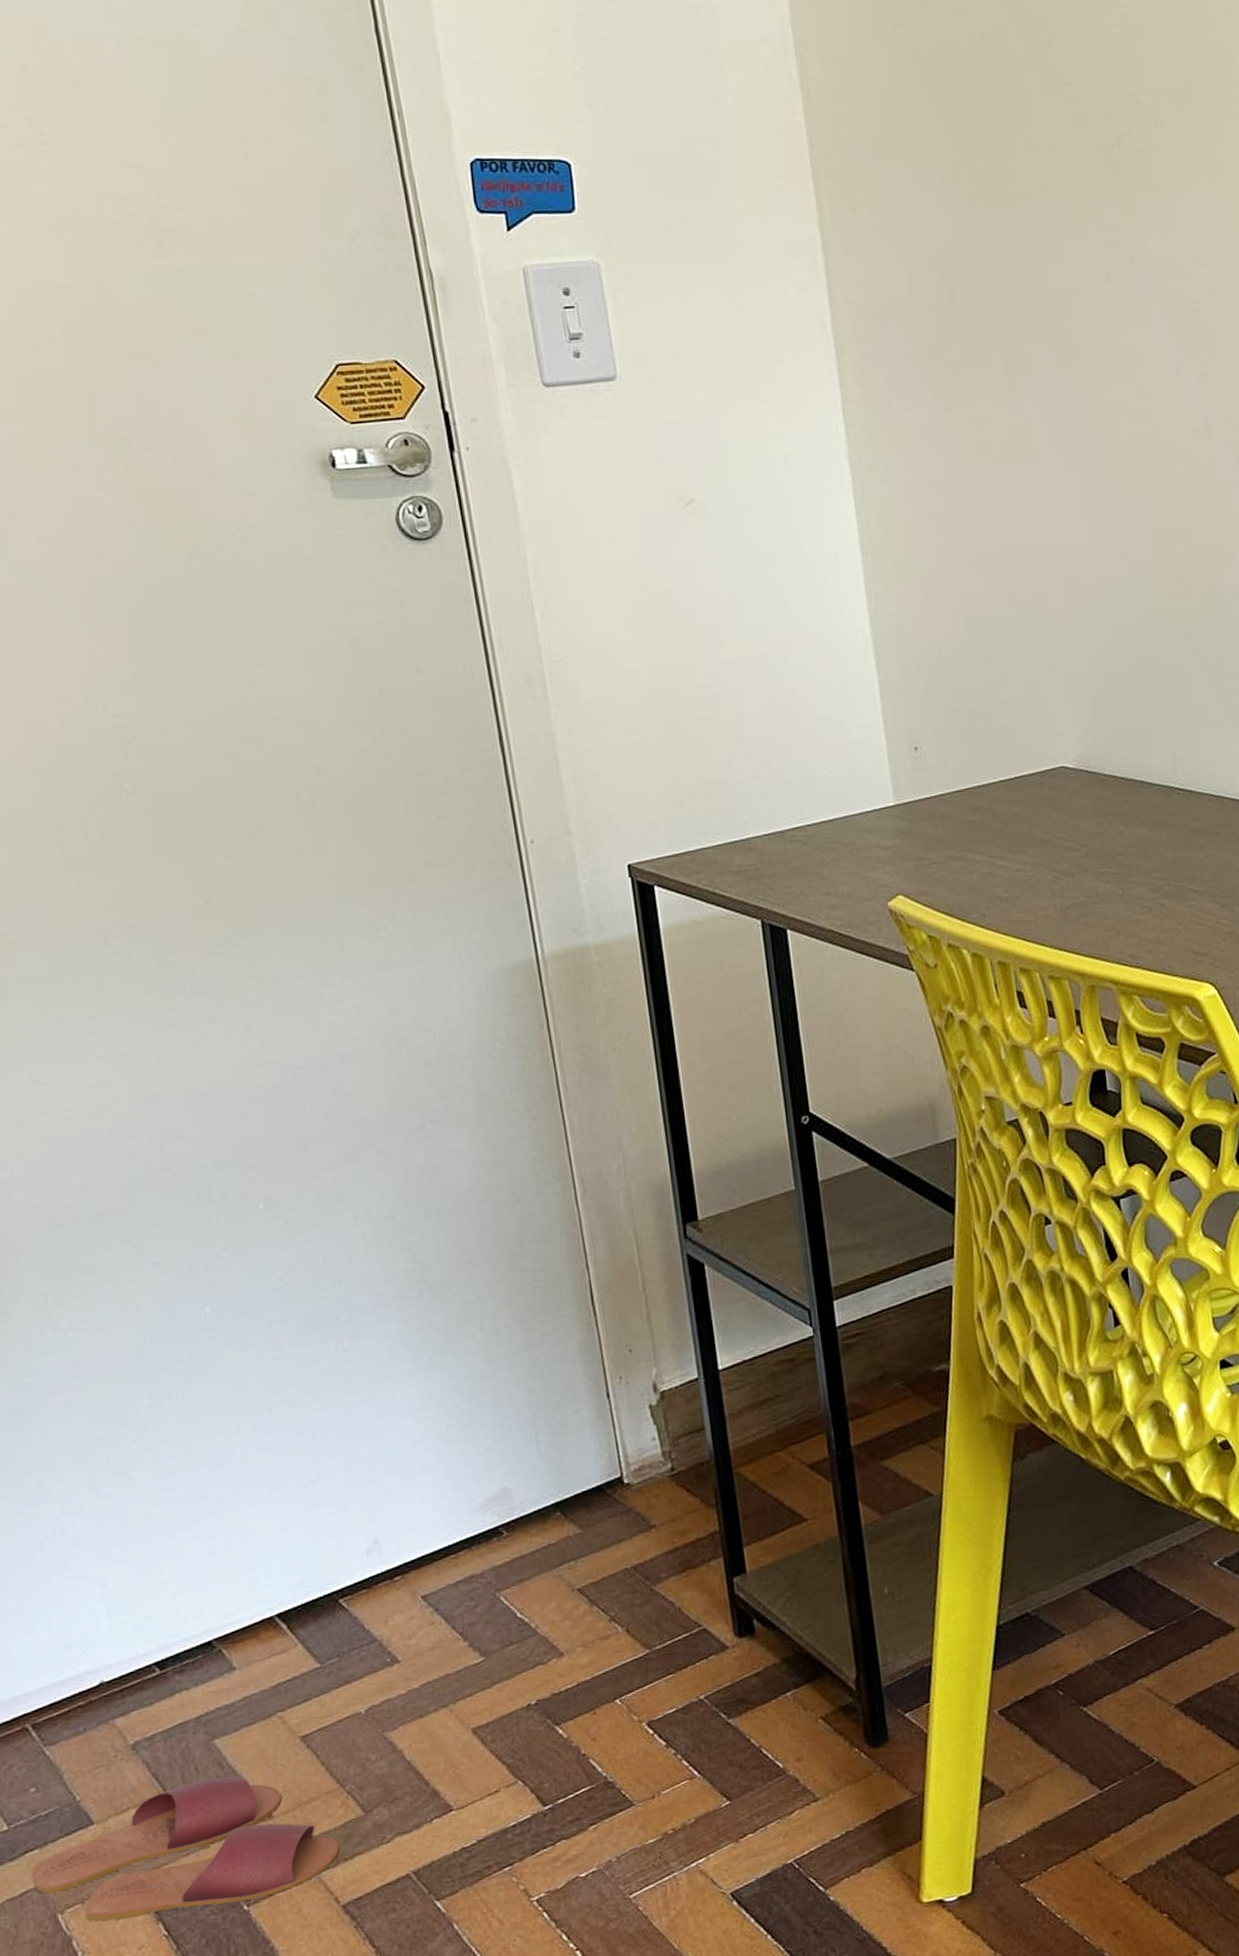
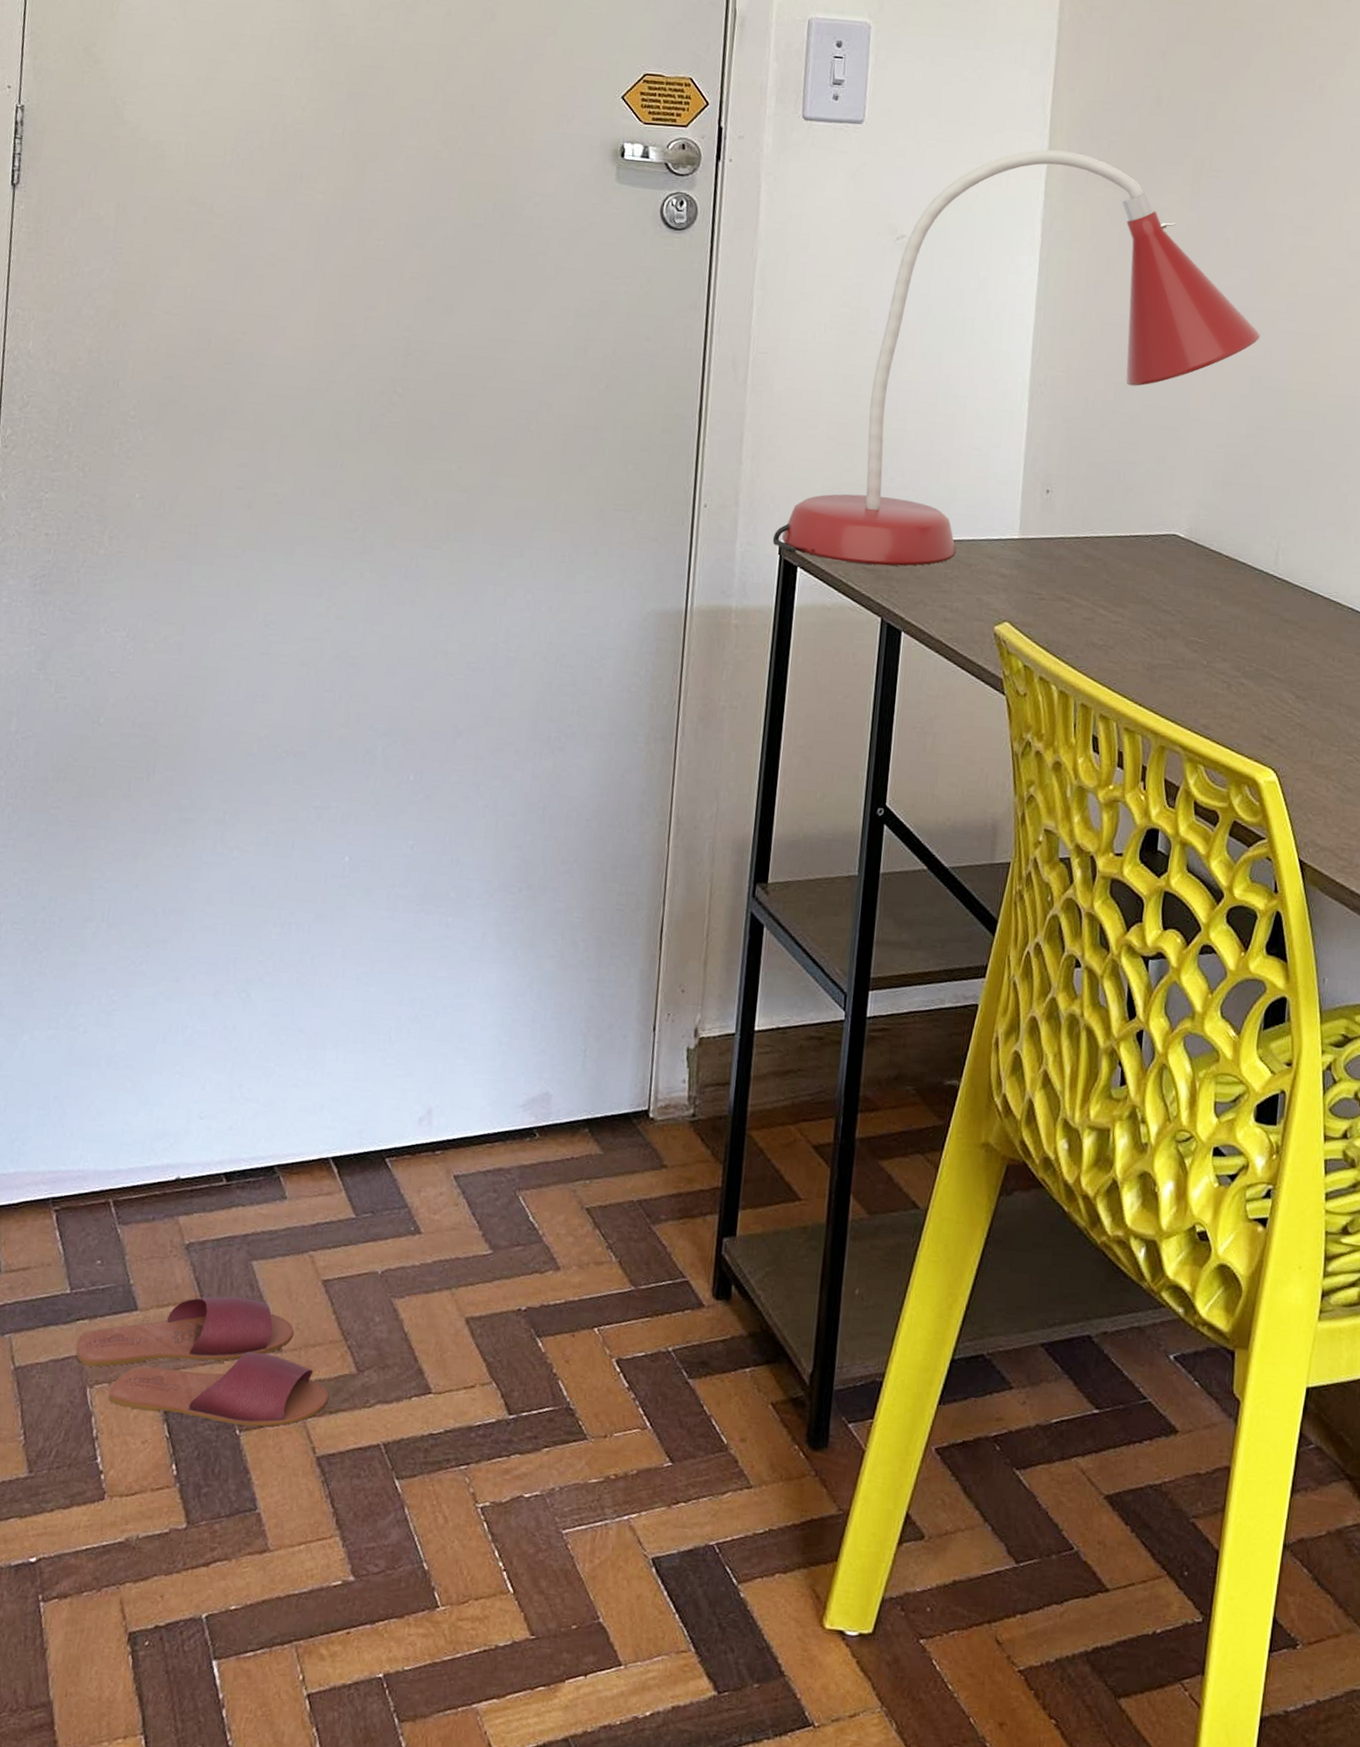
desk lamp: none [618,371,1114,872] -> present [772,149,1261,566]

